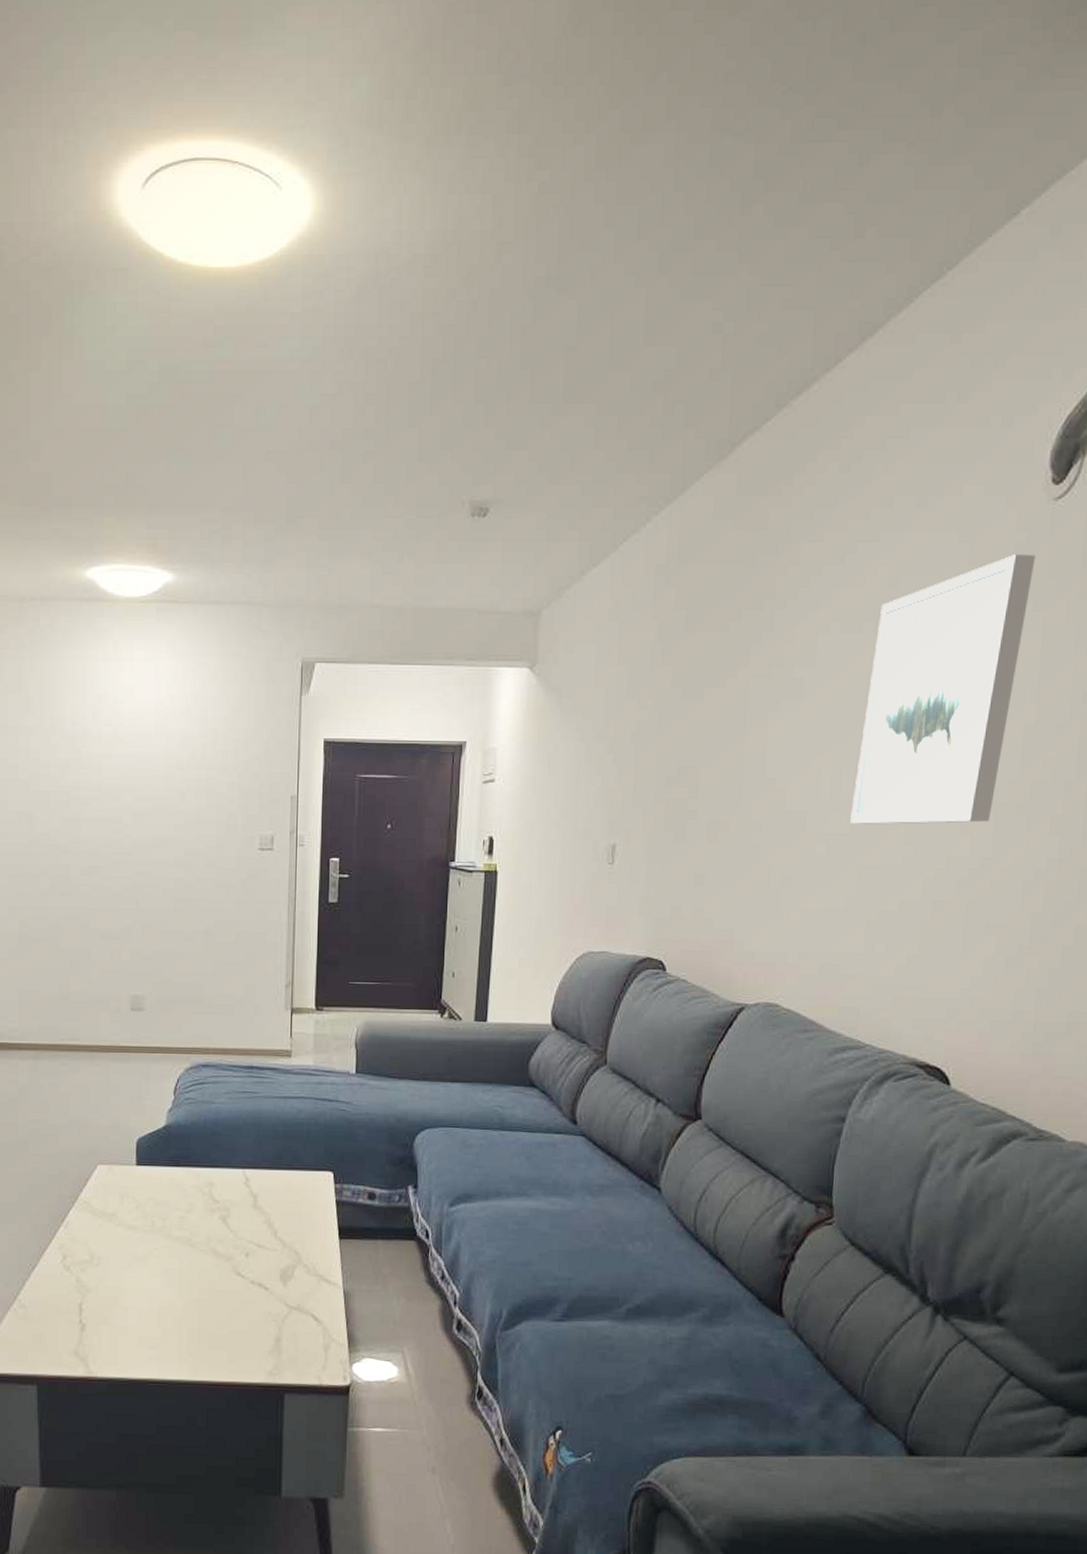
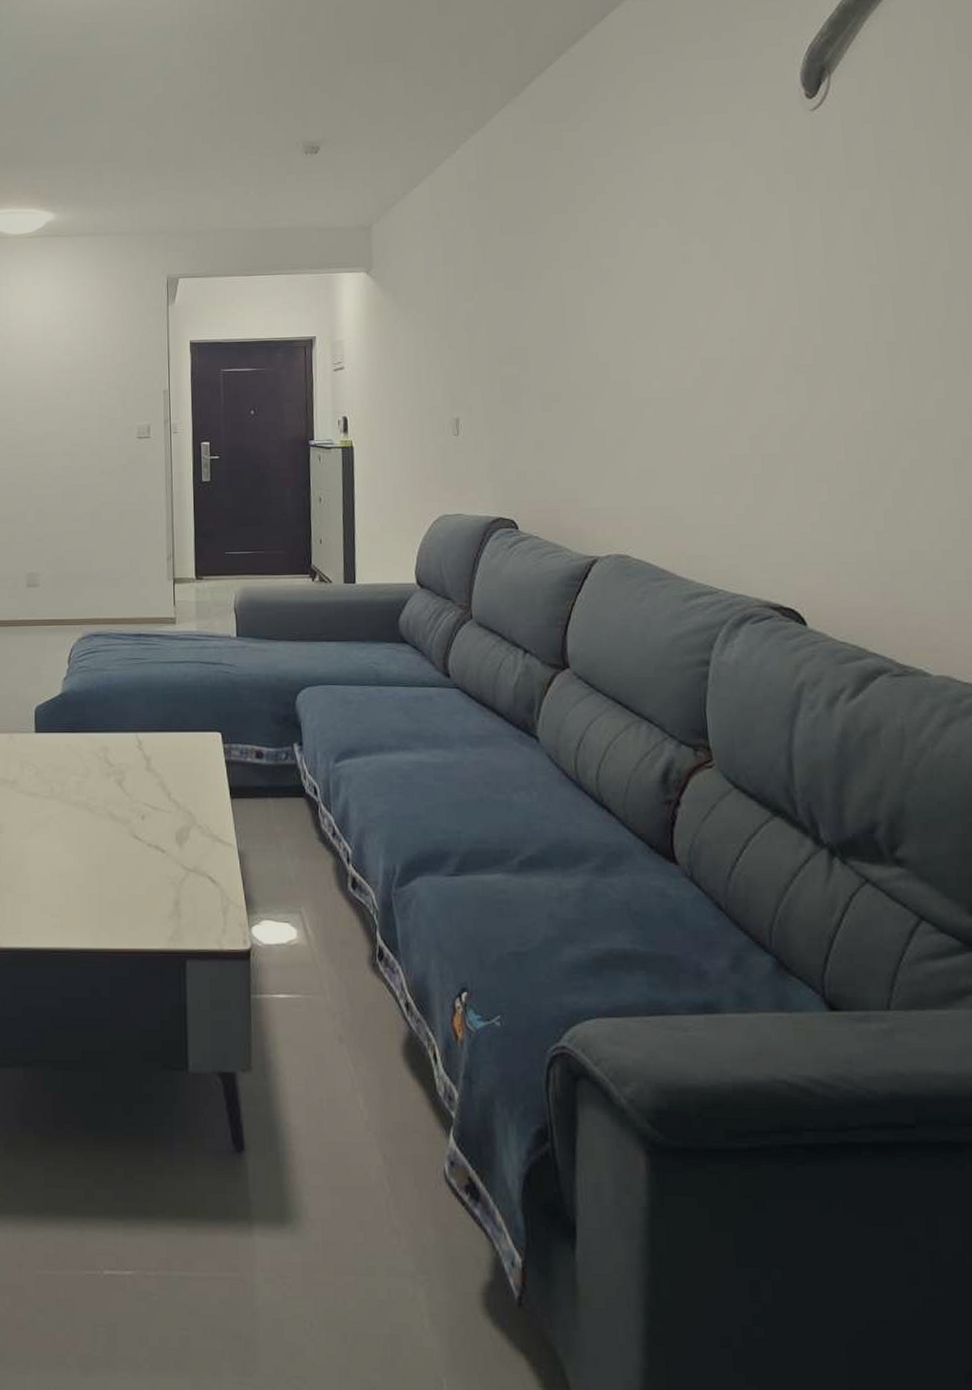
wall art: present [850,554,1036,824] -> none [671,155,803,390]

